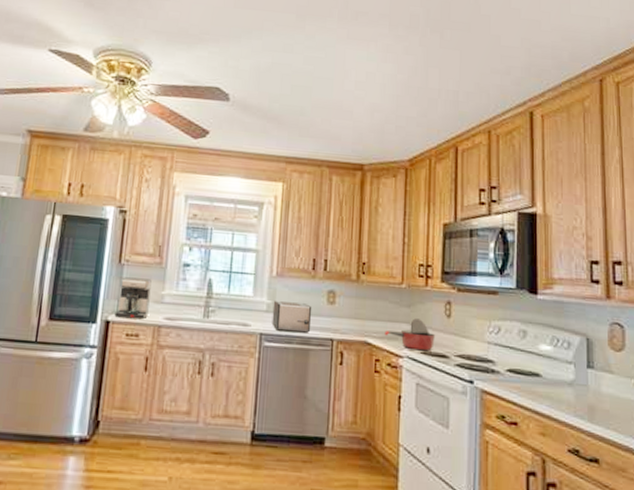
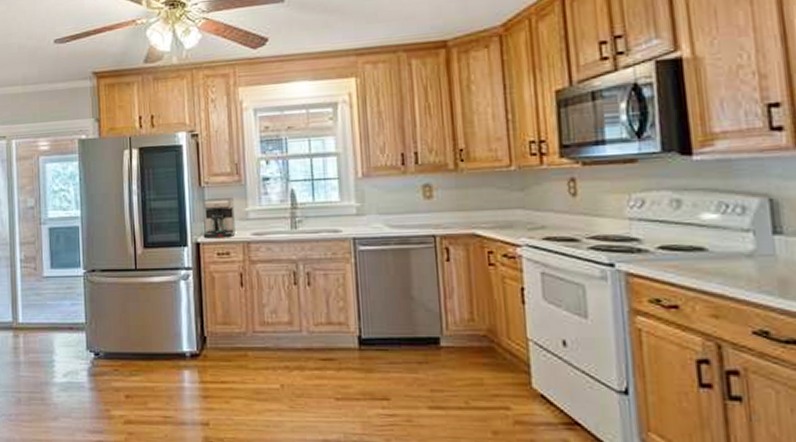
toaster: present [271,301,312,334] -> none [362,202,408,235]
saucepan: present [384,318,435,351] -> none [495,202,559,237]

